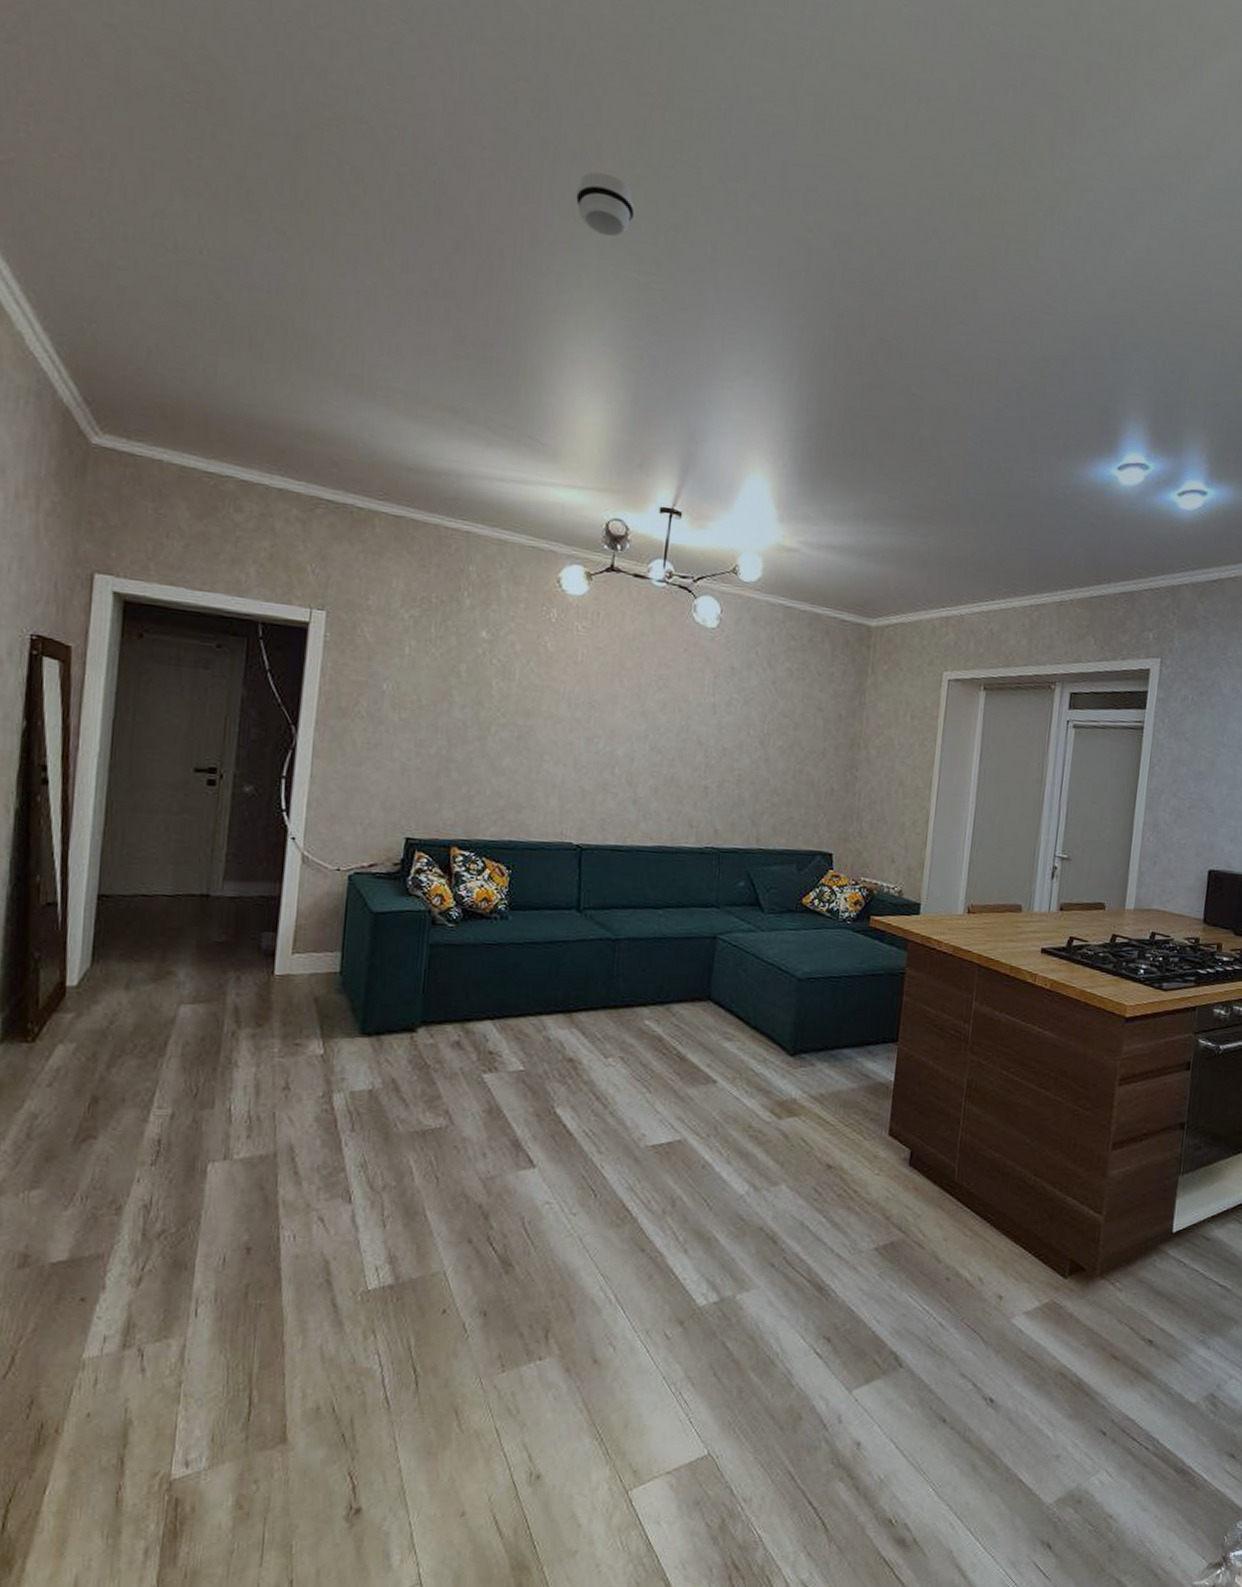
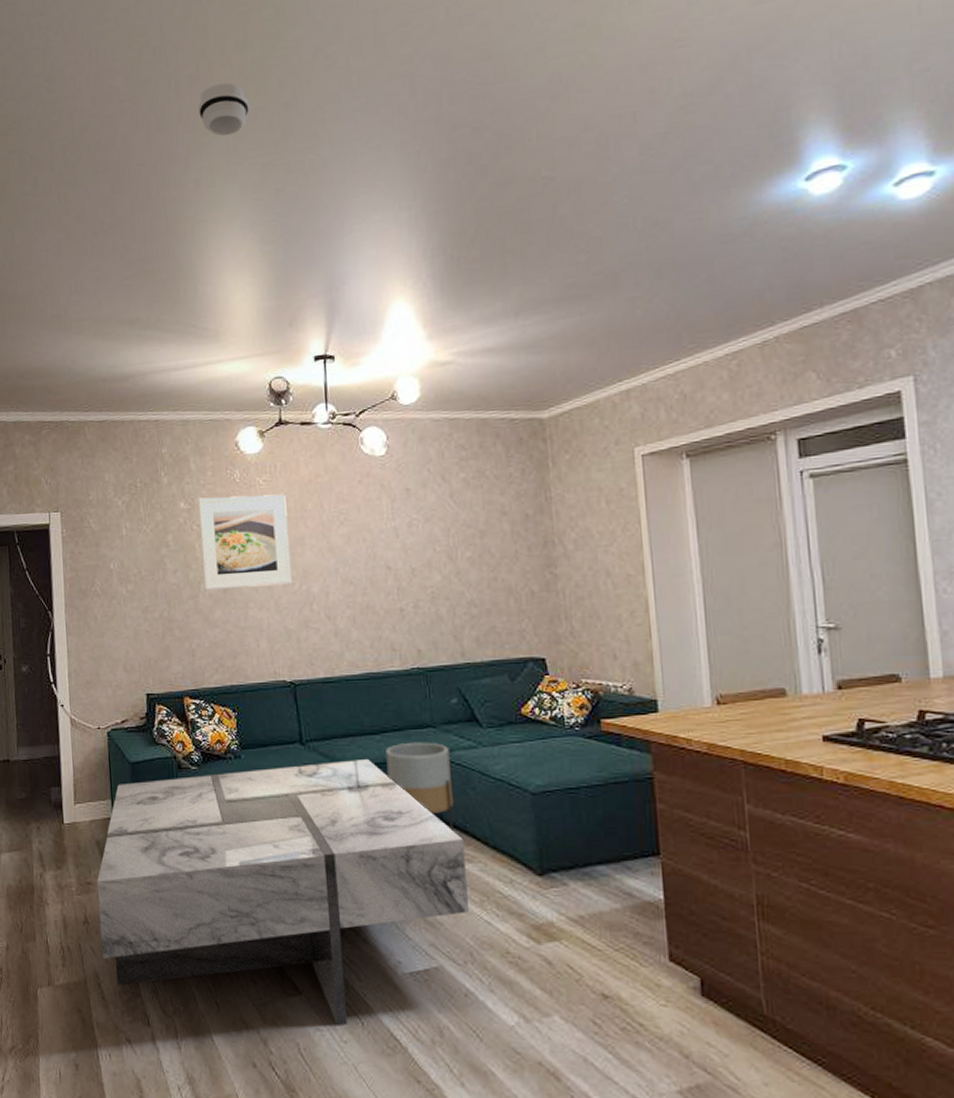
coffee table: none [301,932,727,1199] -> present [97,760,469,1027]
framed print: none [495,630,605,743] -> present [198,494,292,590]
planter: none [663,920,728,1010] -> present [386,742,454,832]

